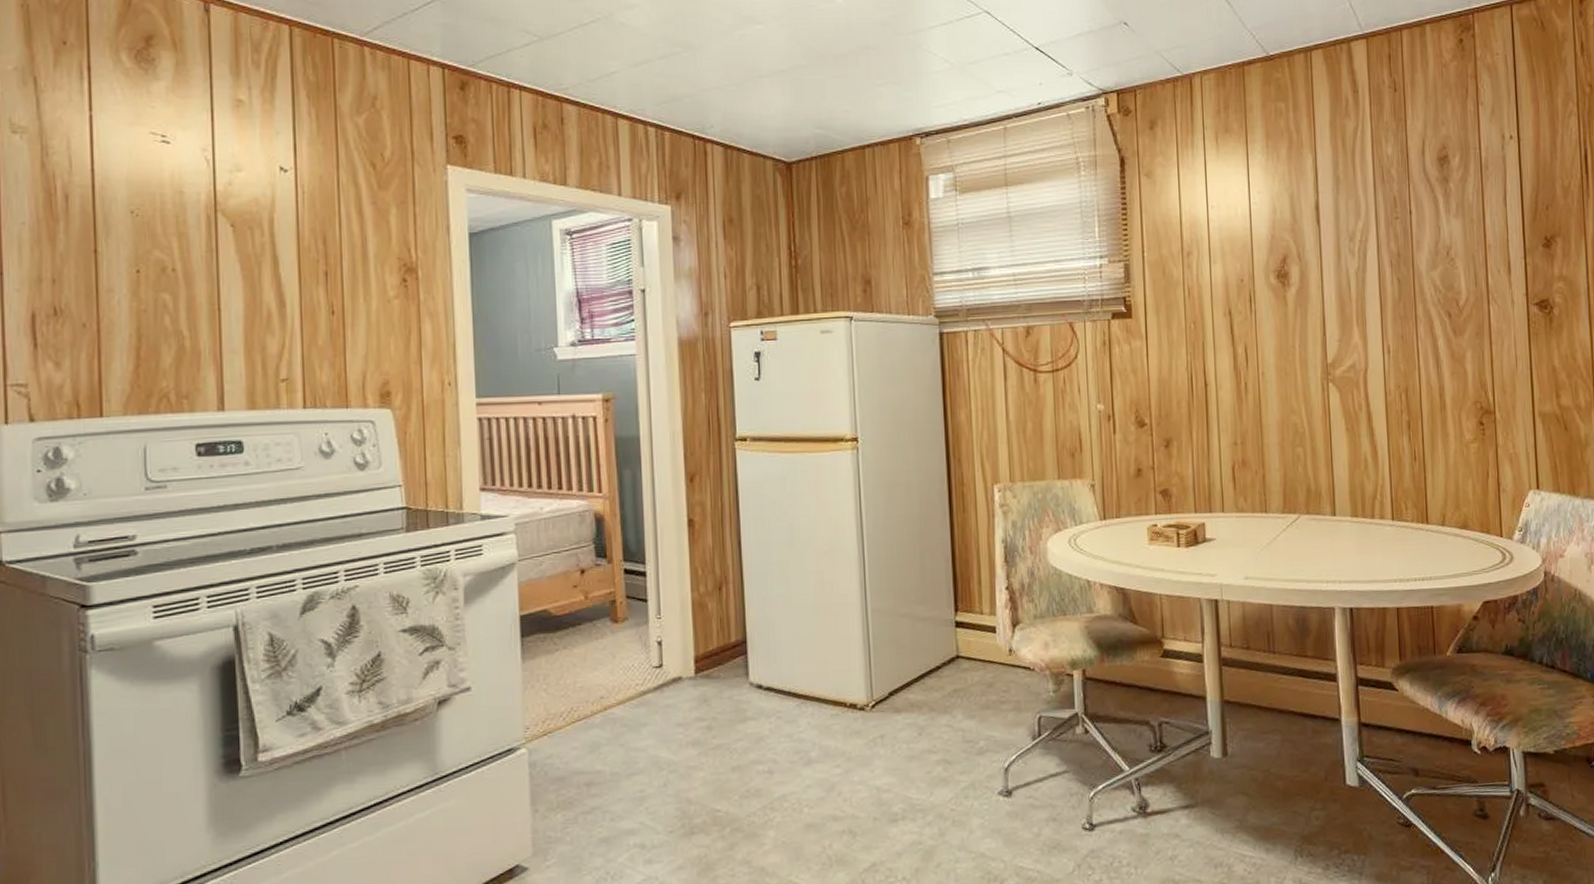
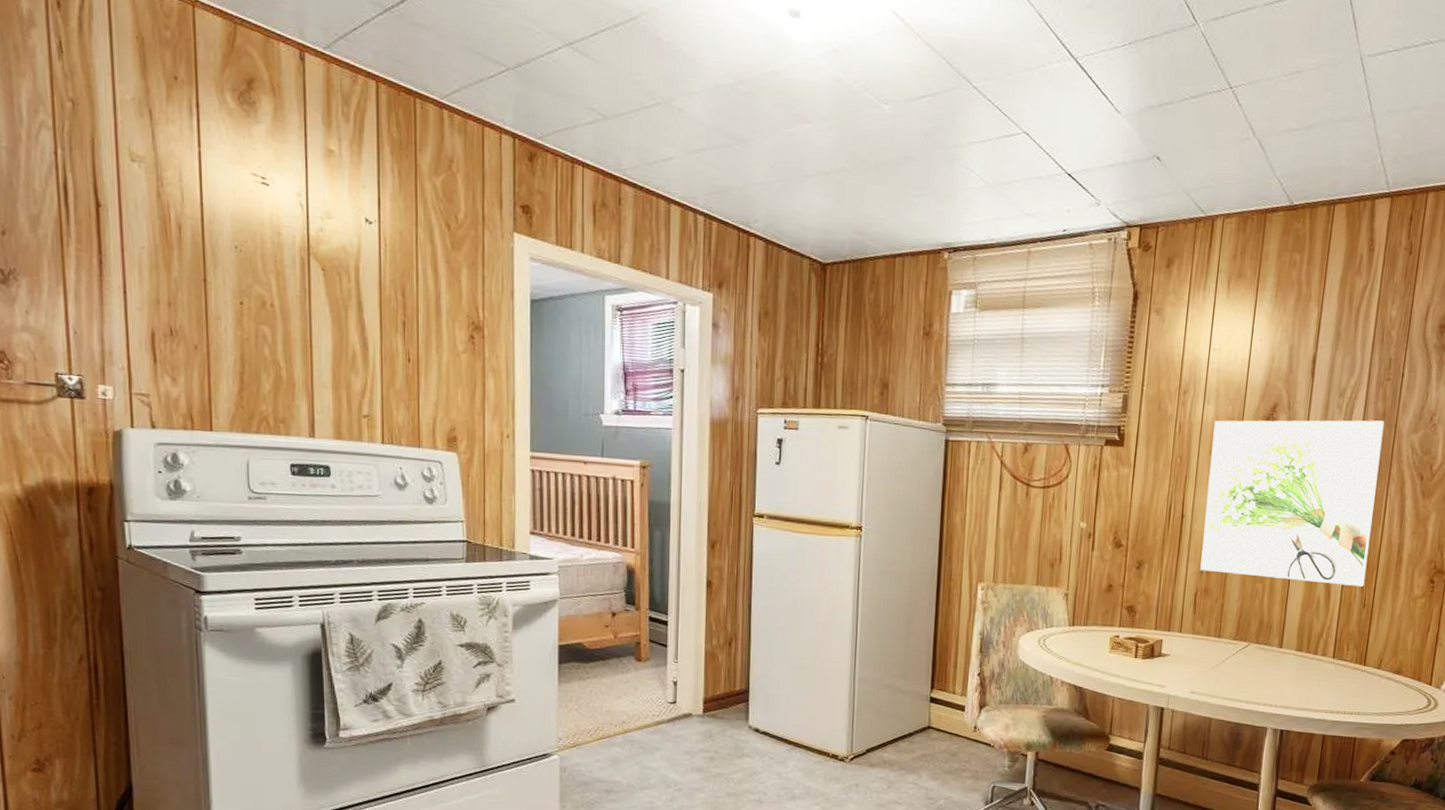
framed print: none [1223,261,1411,442] -> present [1200,420,1385,587]

